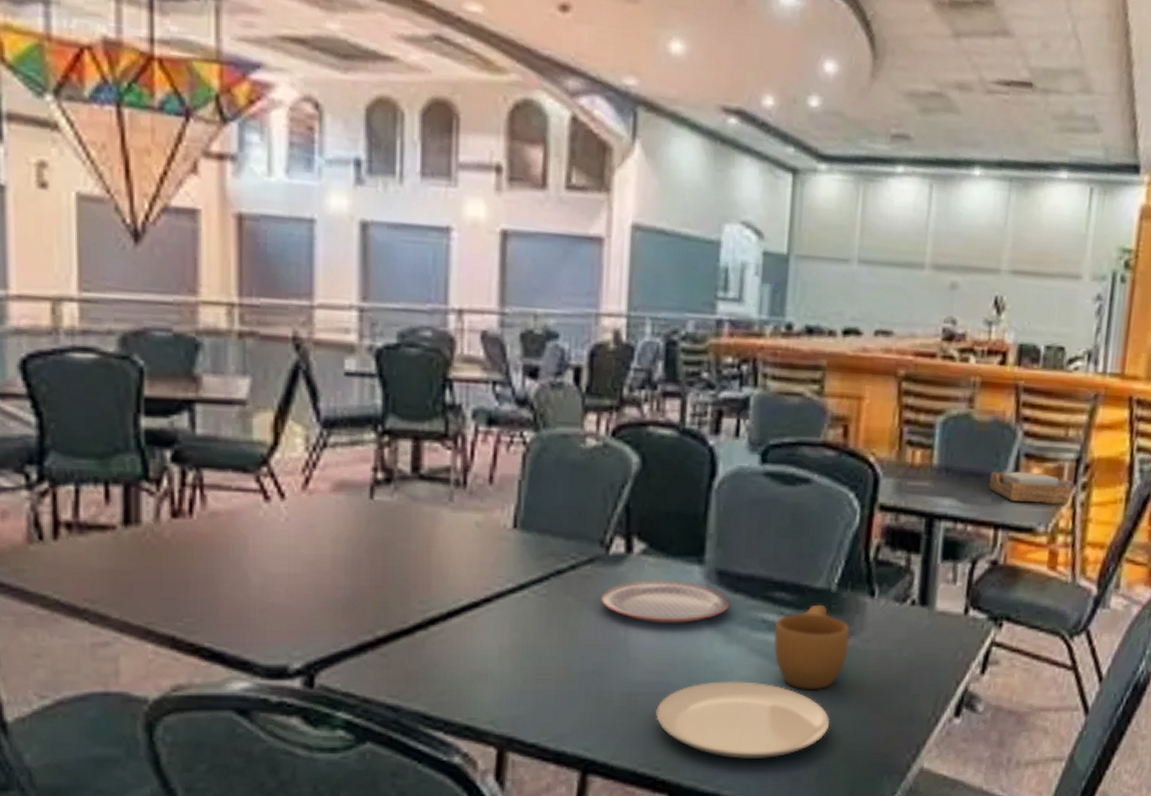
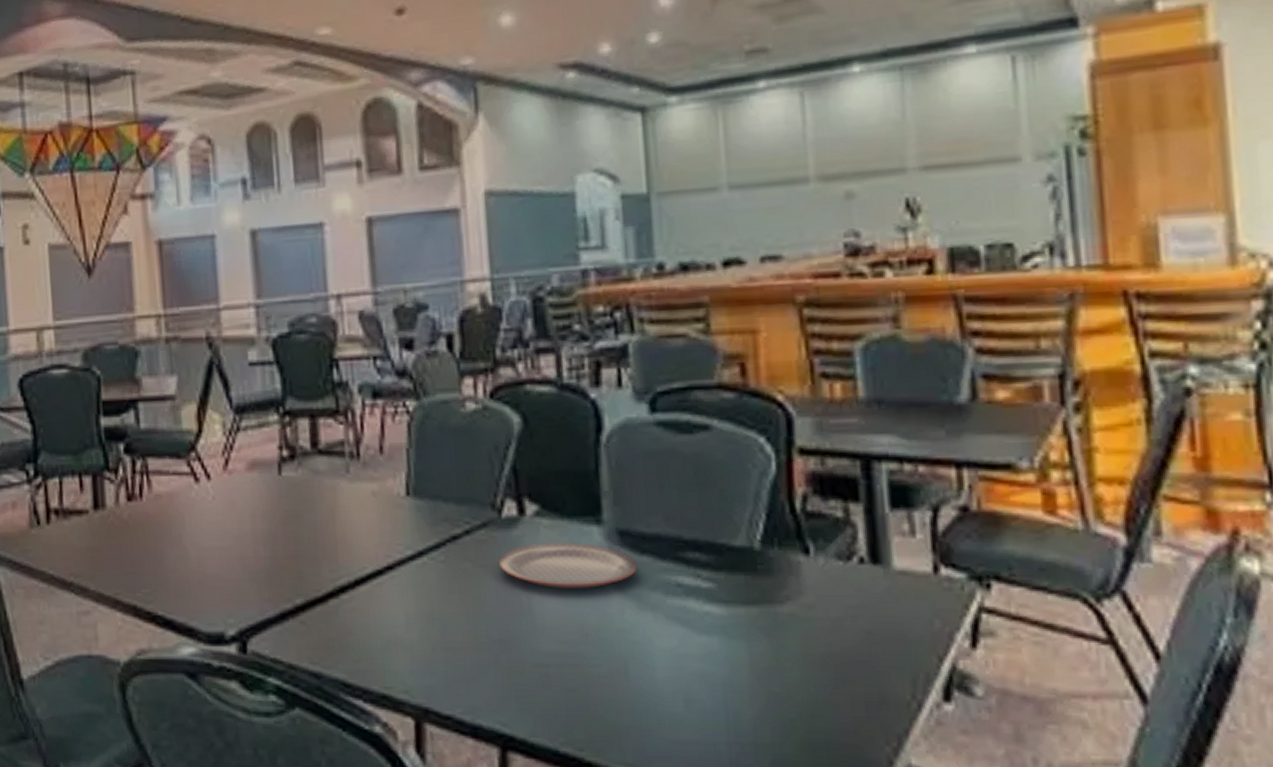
plate: present [656,681,829,760] -> none [571,652,777,744]
cup: present [774,604,850,689] -> none [693,565,787,664]
napkin holder: present [989,471,1071,504] -> none [938,396,1060,434]

